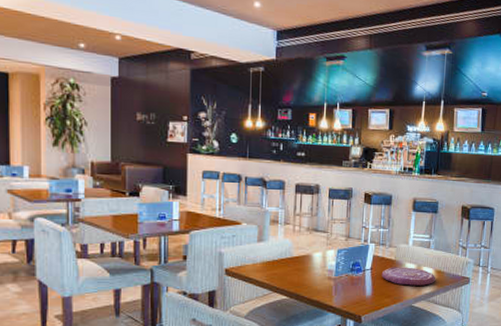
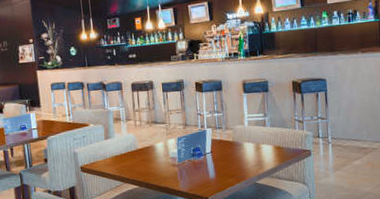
plate: present [381,267,436,286] -> none [222,146,277,164]

